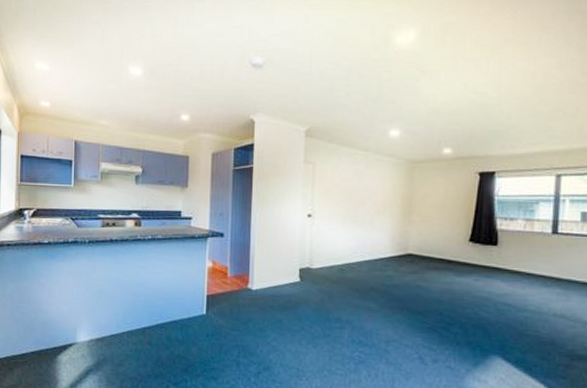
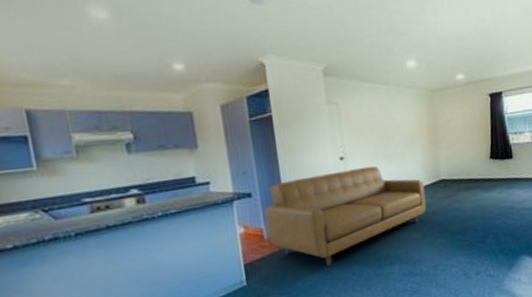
sofa: none [232,227,389,316] -> present [265,166,427,267]

